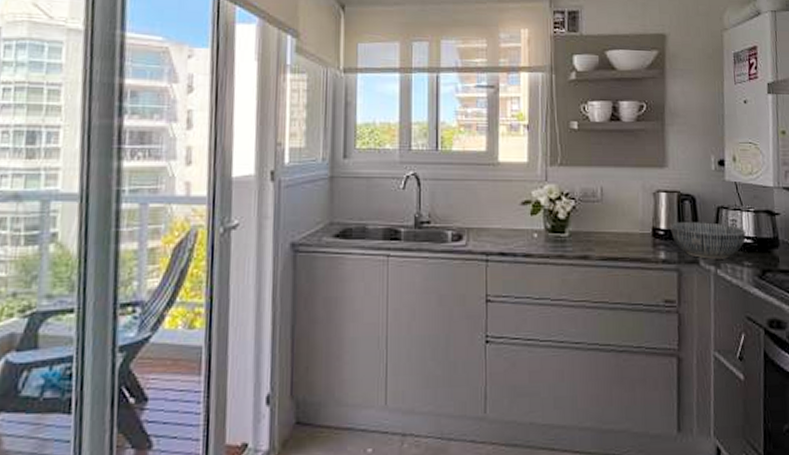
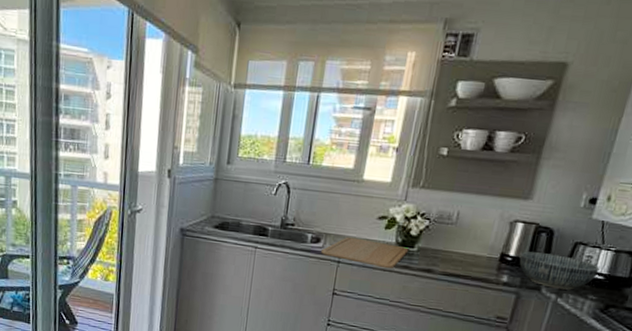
chopping board: none [465,229,560,262] -> present [321,237,409,269]

